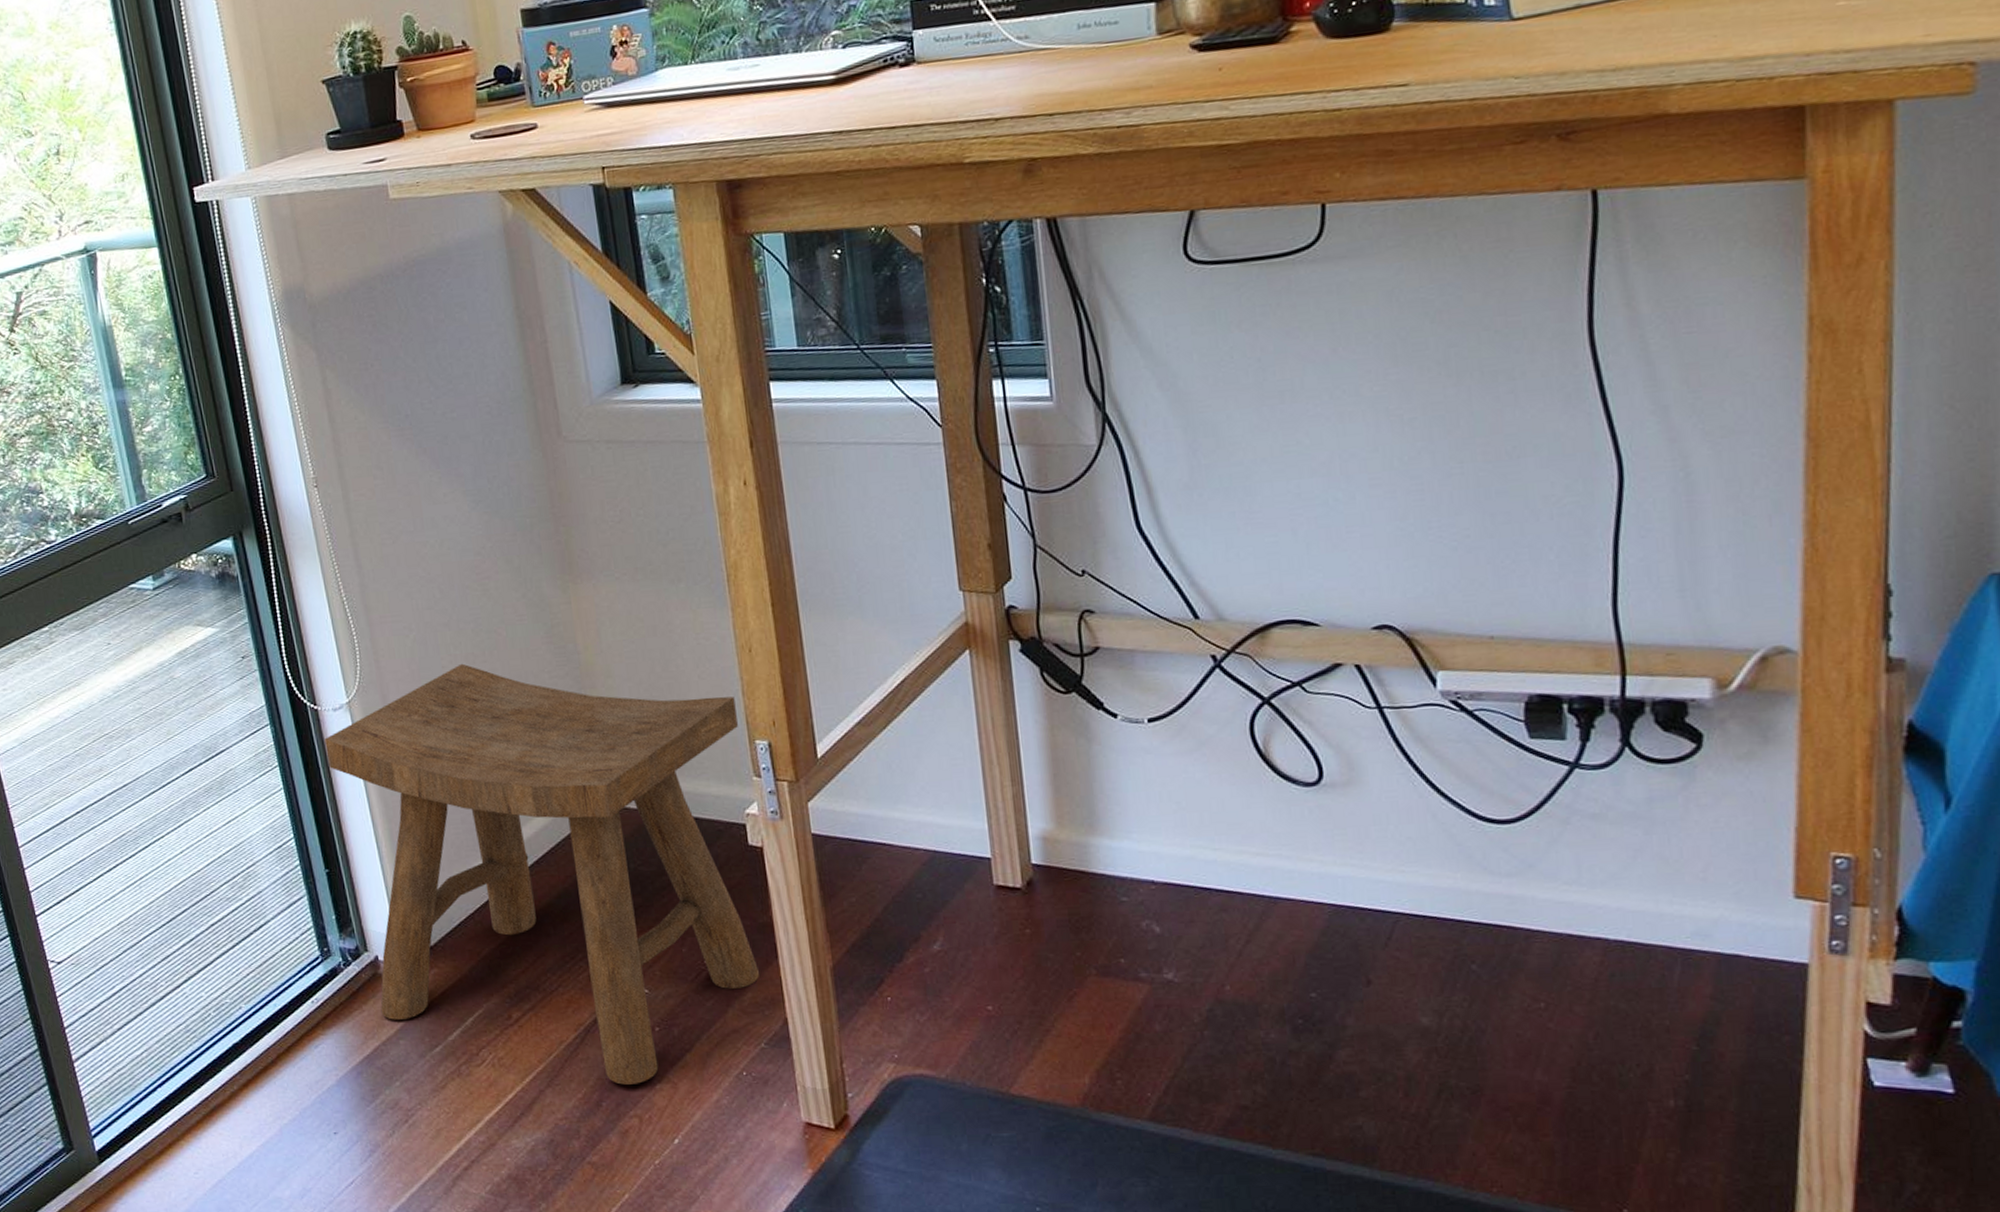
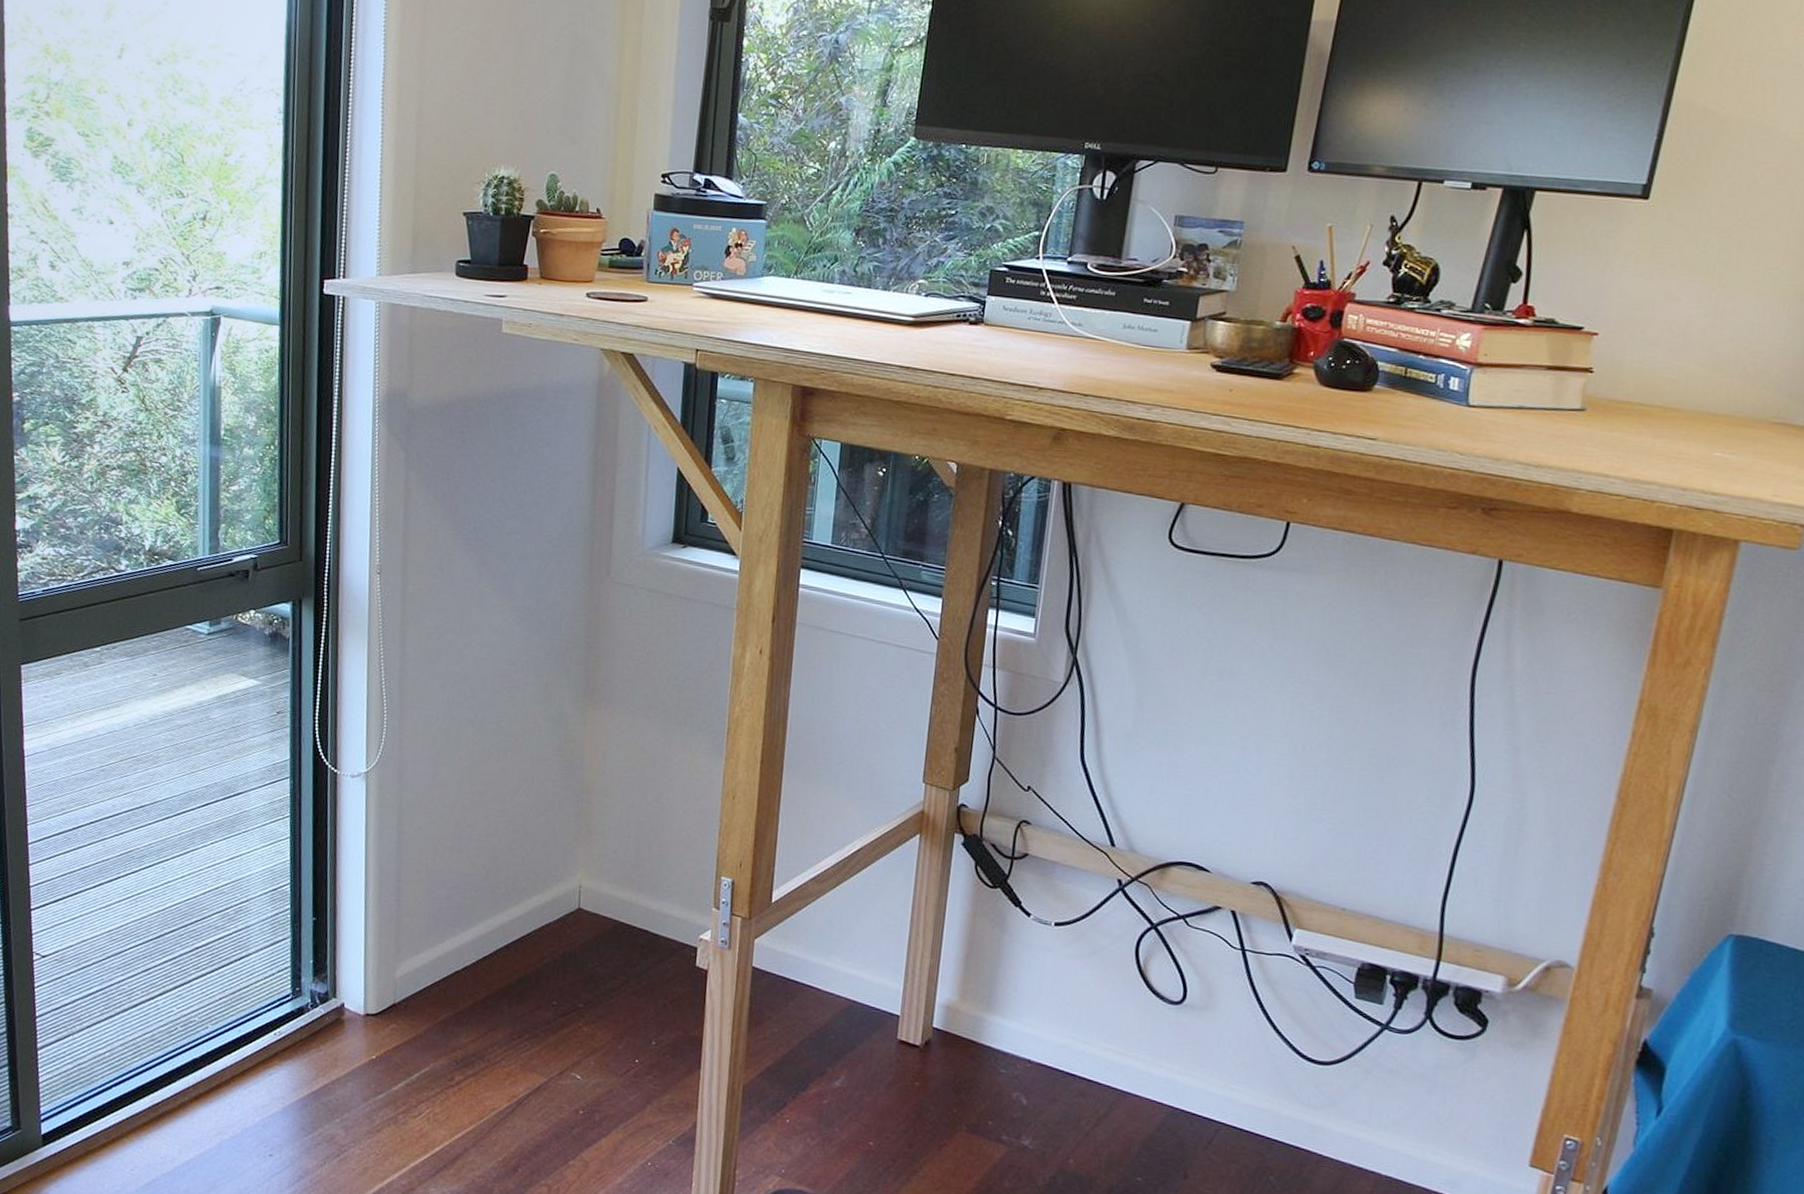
stool: present [324,663,760,1085] -> none [336,758,711,1158]

